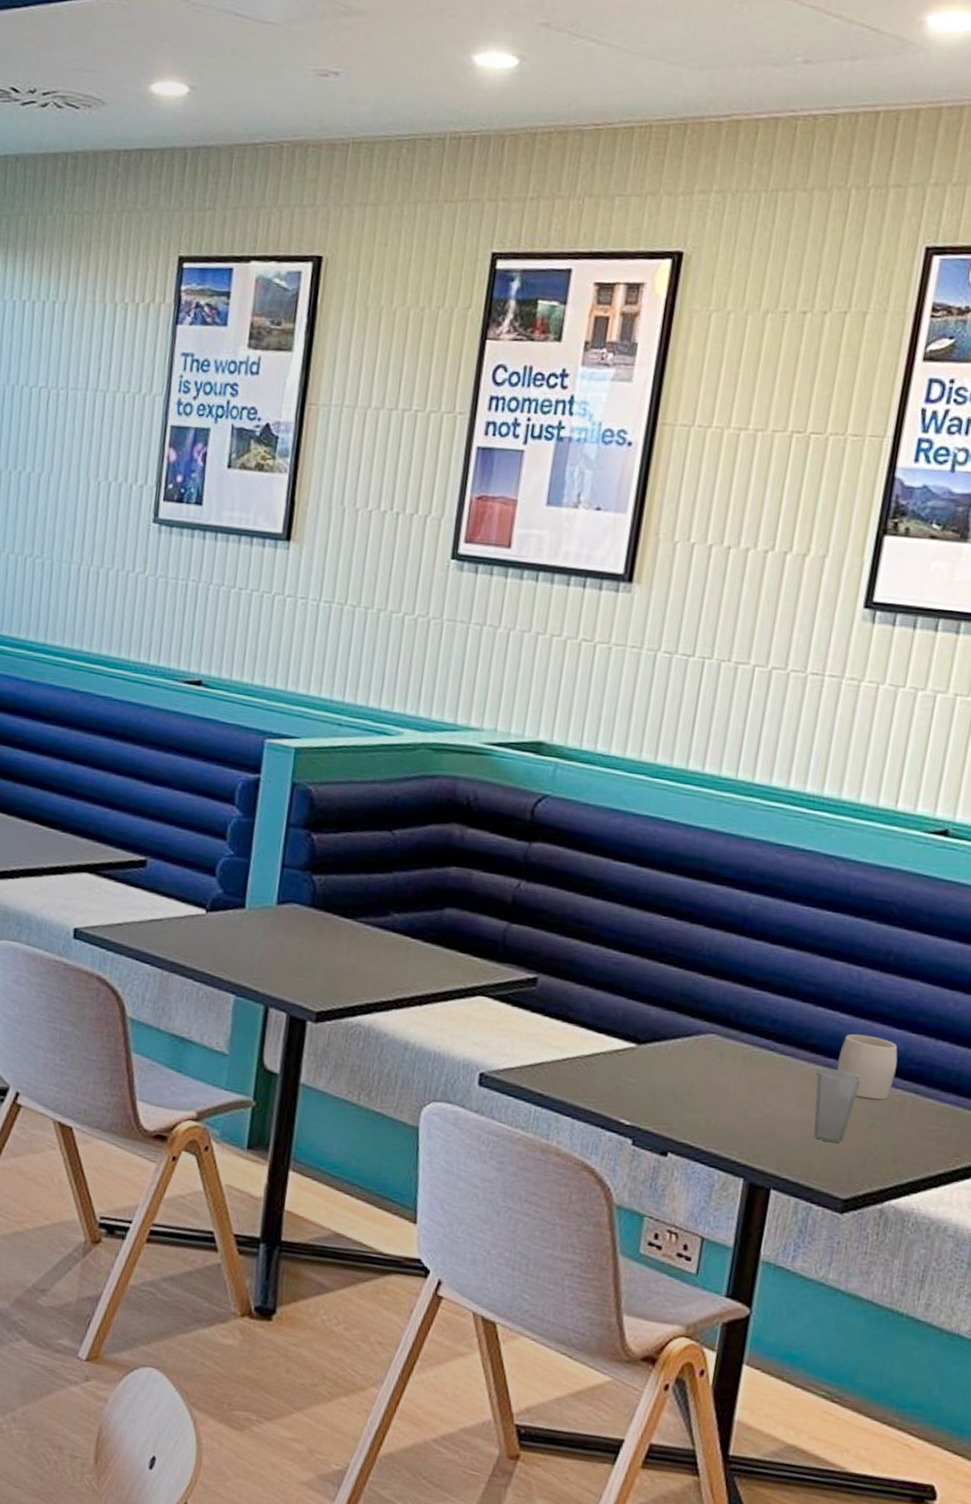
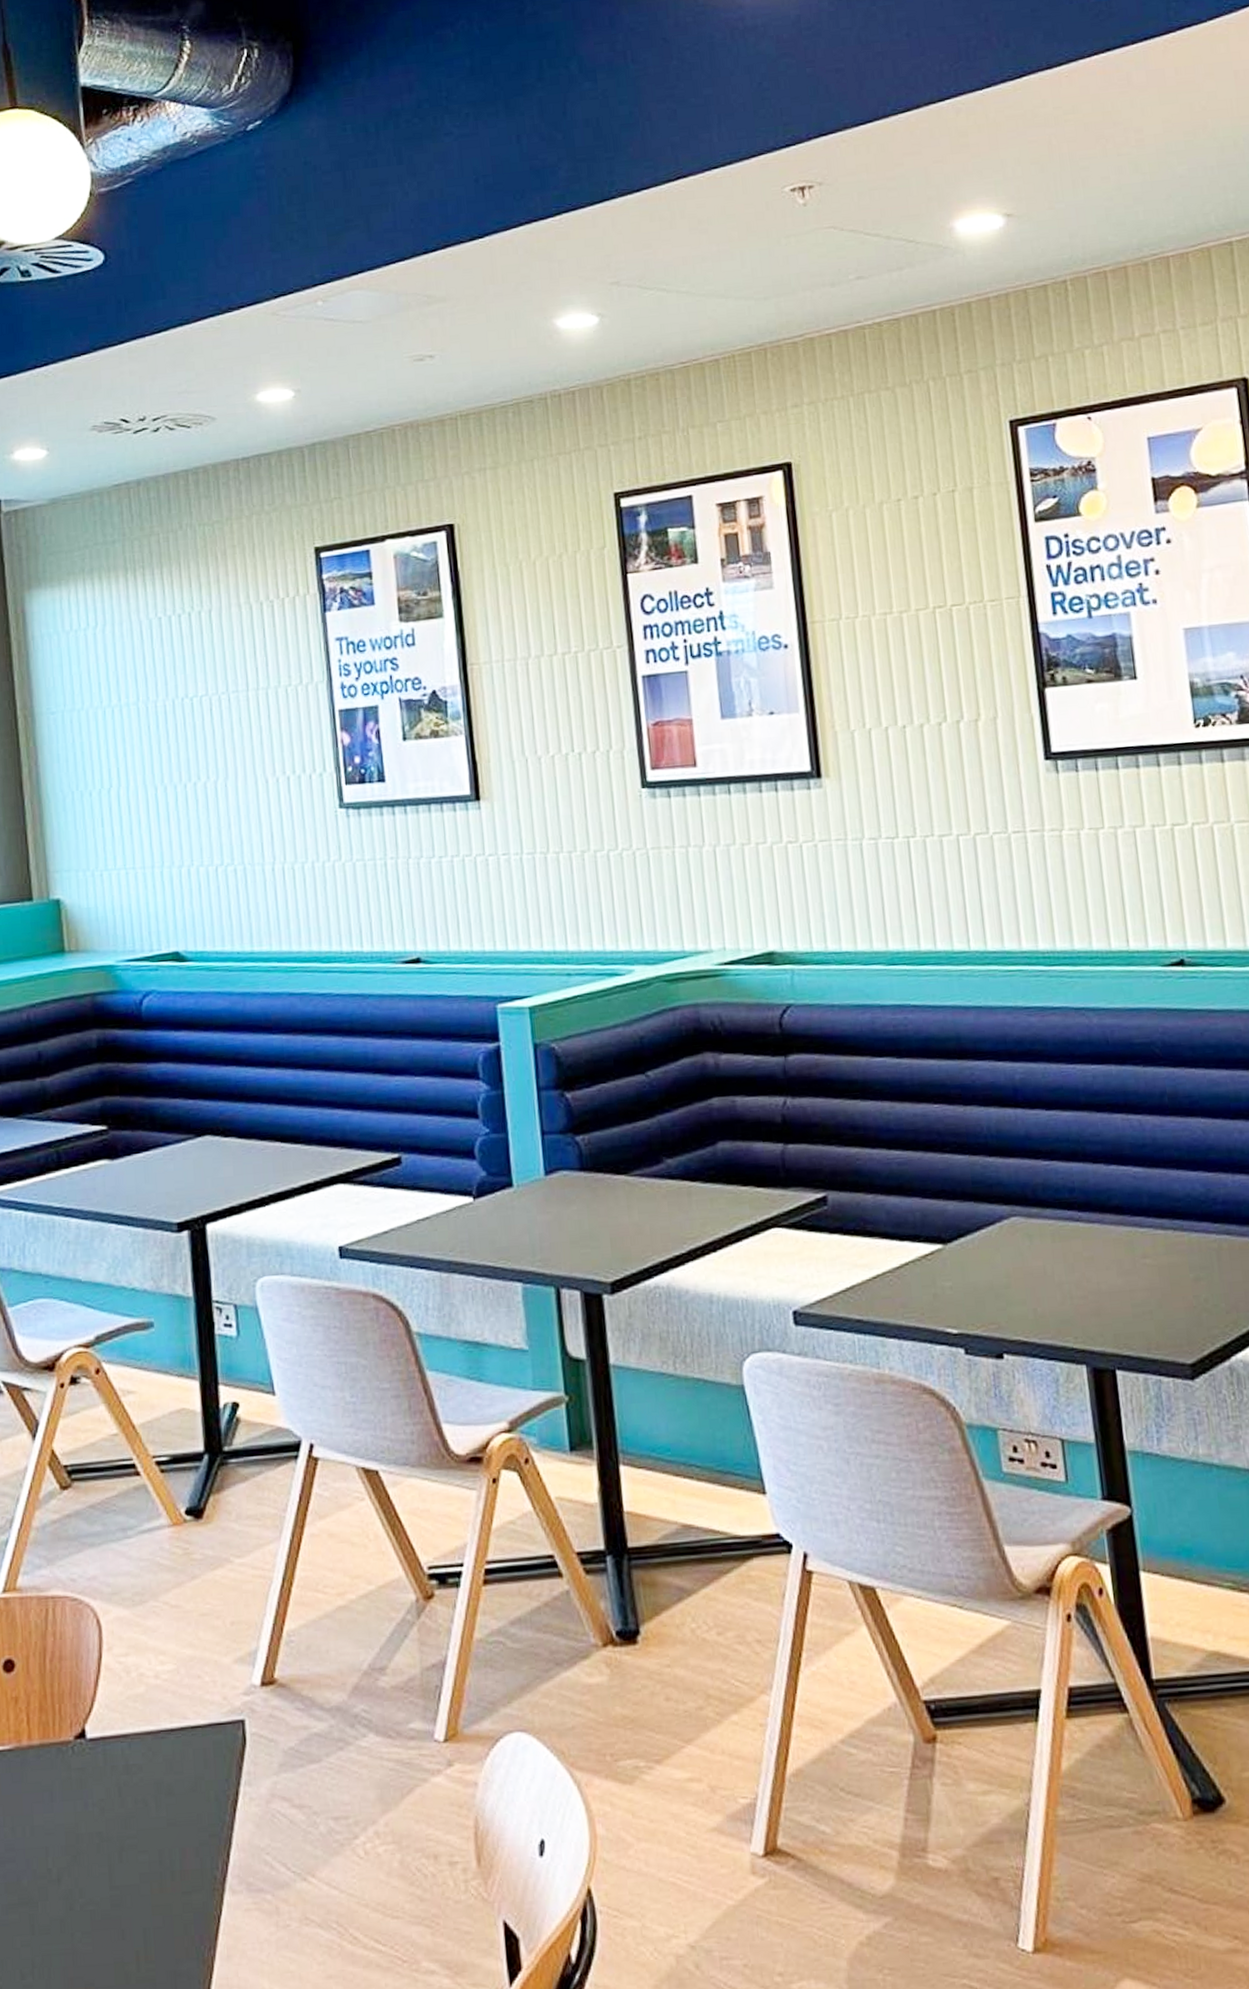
cup: present [813,1068,862,1143] -> none [1128,1226,1173,1306]
mug: present [837,1033,898,1101] -> none [1143,1184,1205,1253]

